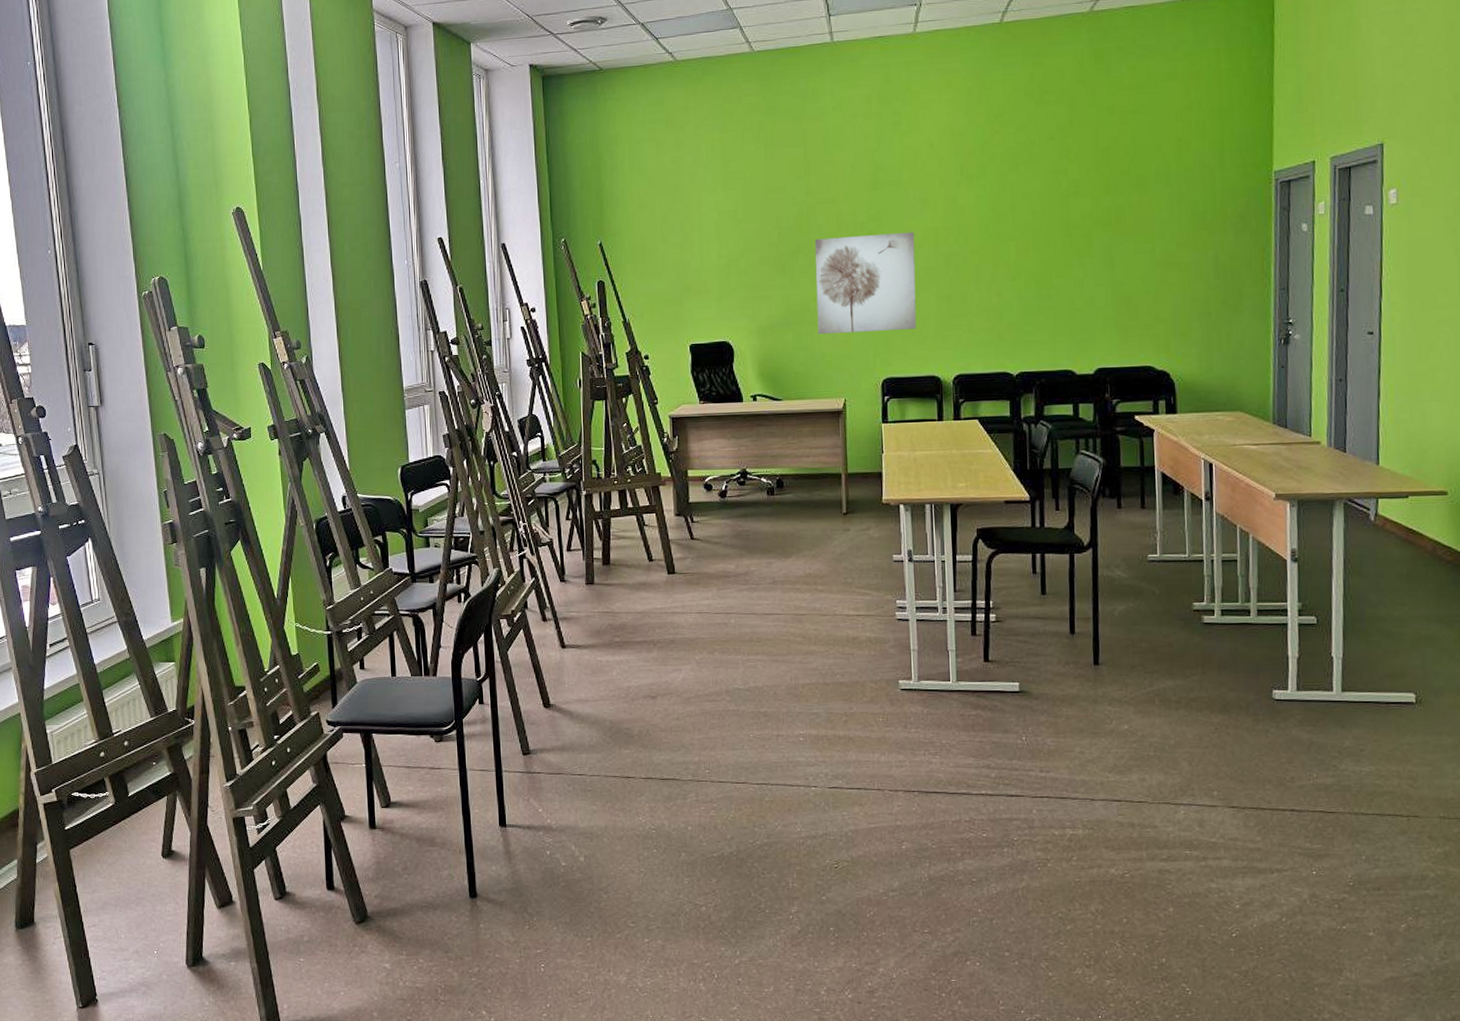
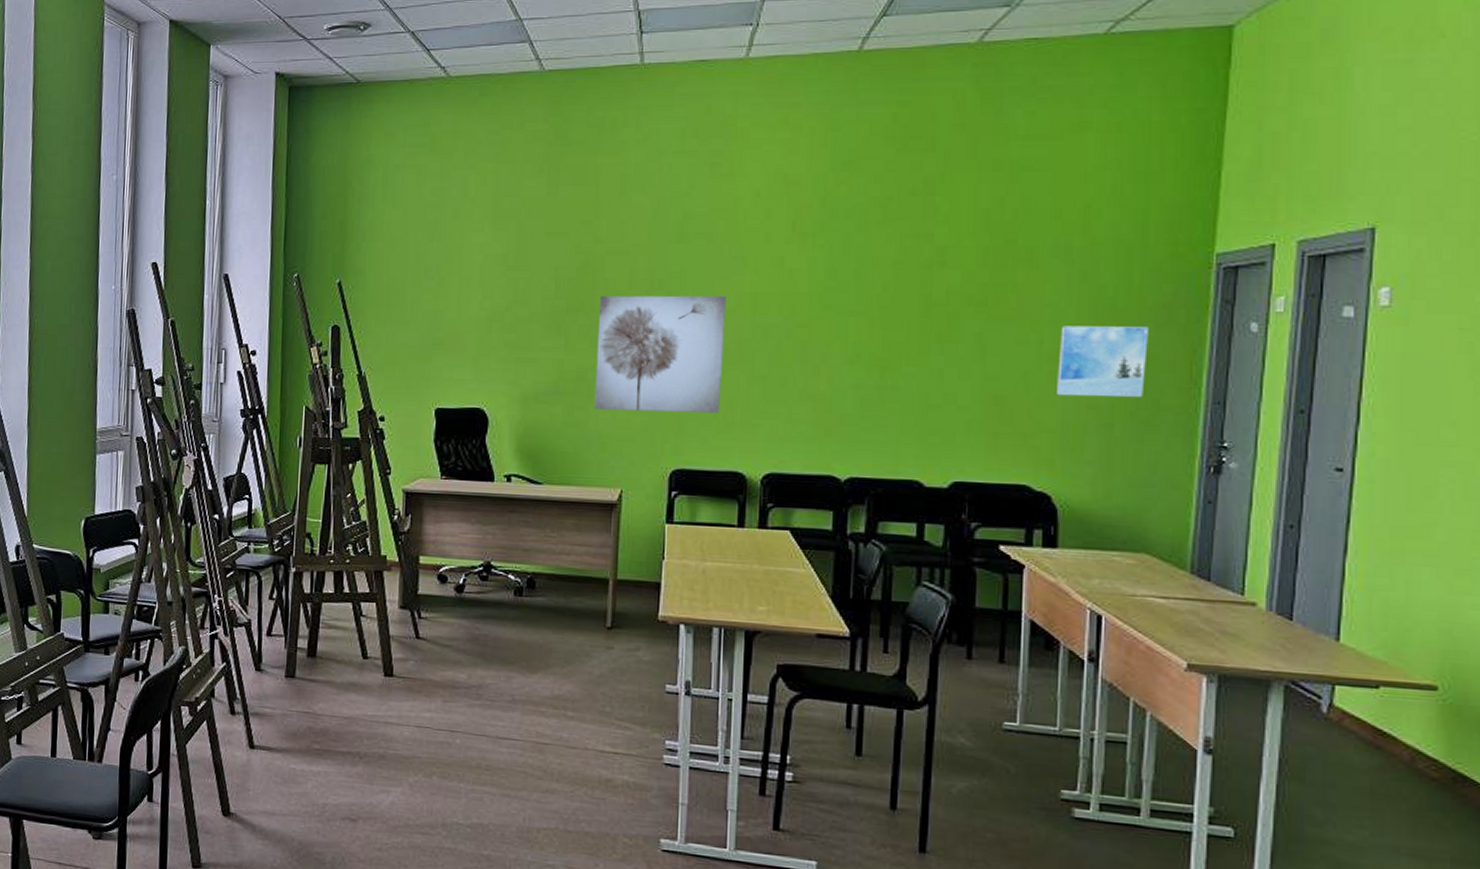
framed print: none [1167,233,1231,293] -> present [1055,325,1149,397]

